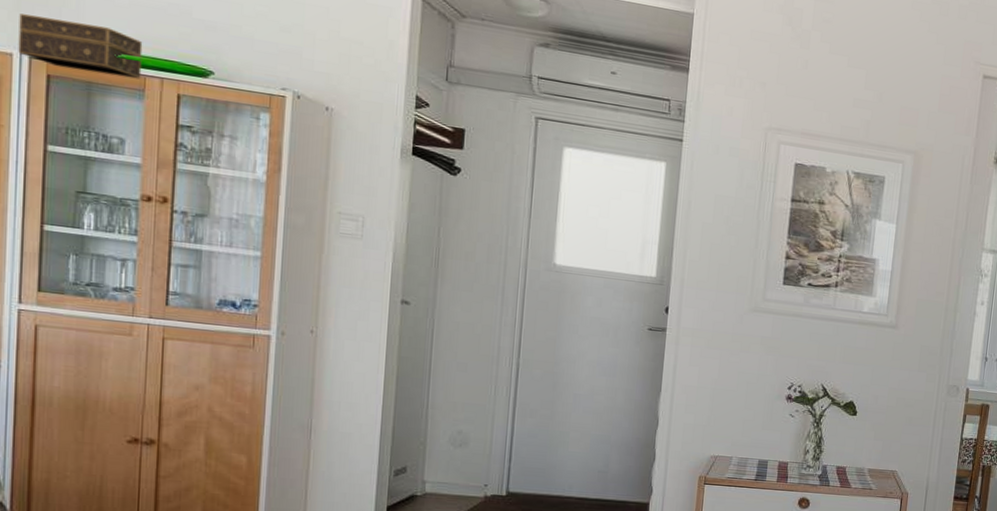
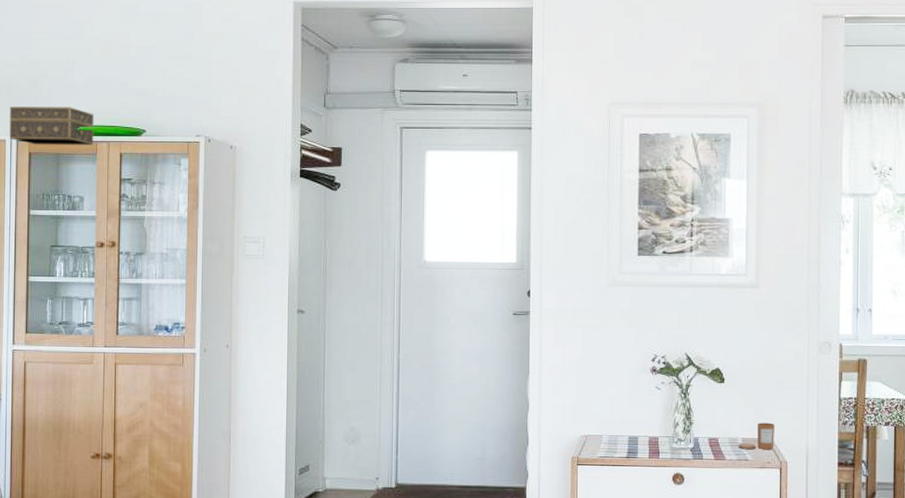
candle: none [864,455,900,482] -> present [738,422,775,450]

